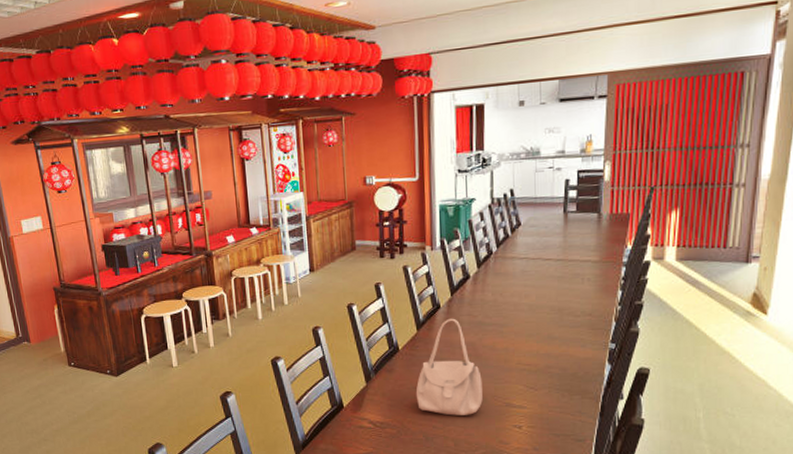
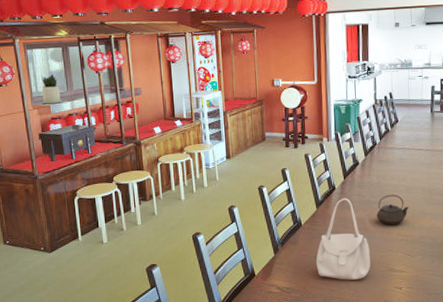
planter: none [102,177,126,212] -> present [41,74,62,104]
teapot: none [491,315,533,352] -> present [376,194,410,226]

